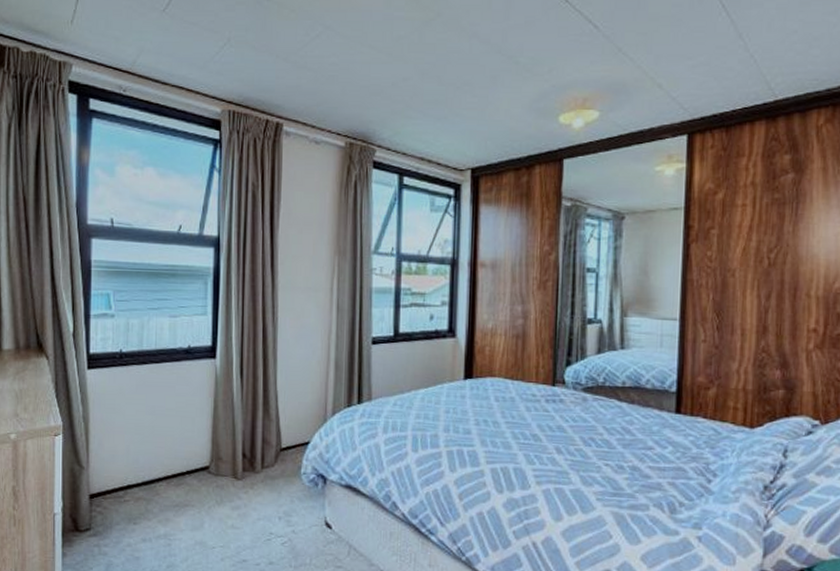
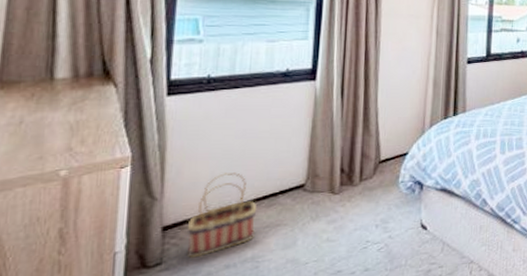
basket: none [109,448,167,528] -> present [187,172,257,258]

